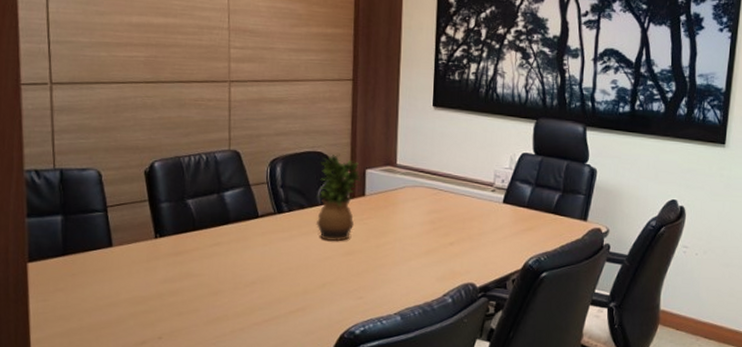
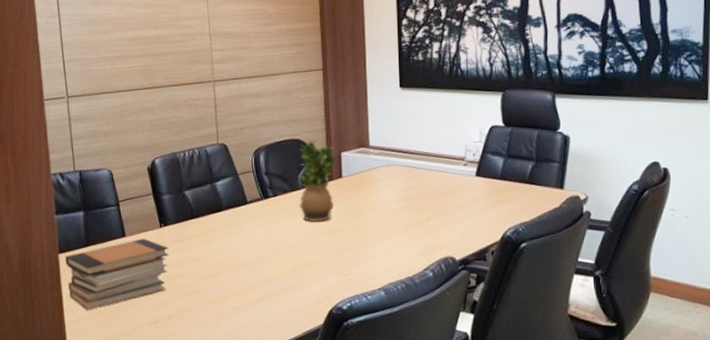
book stack: none [36,249,164,328] -> present [65,238,170,311]

